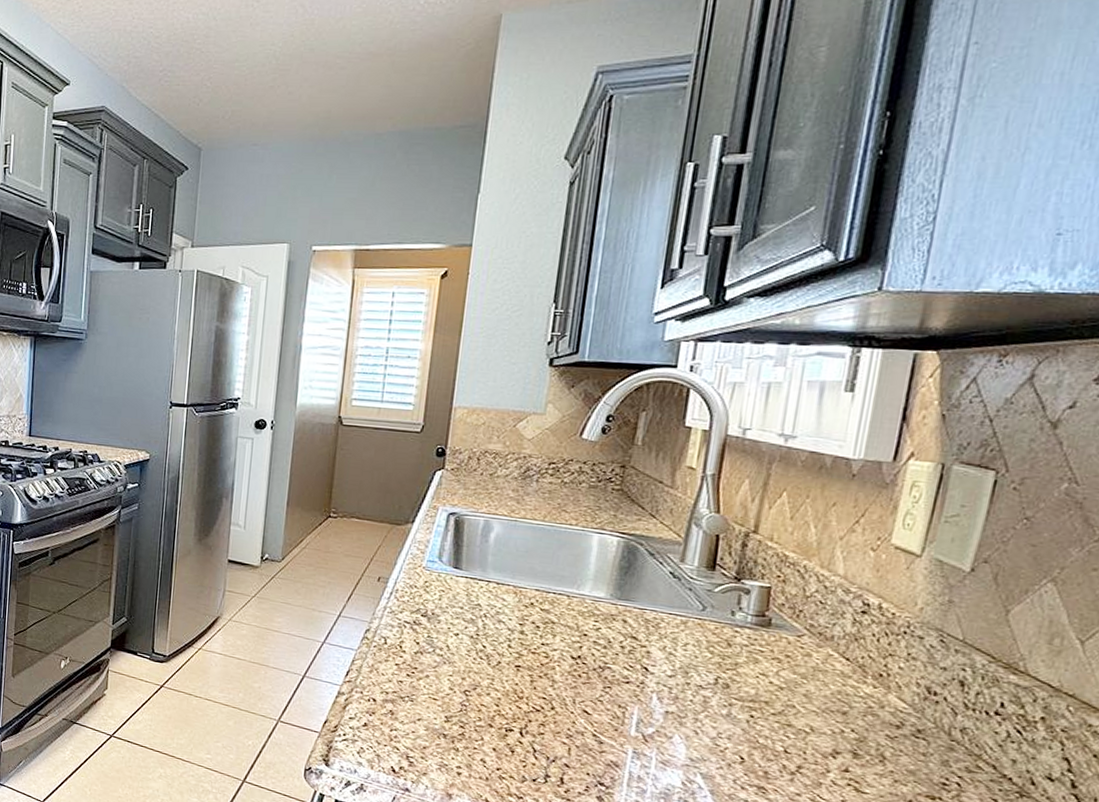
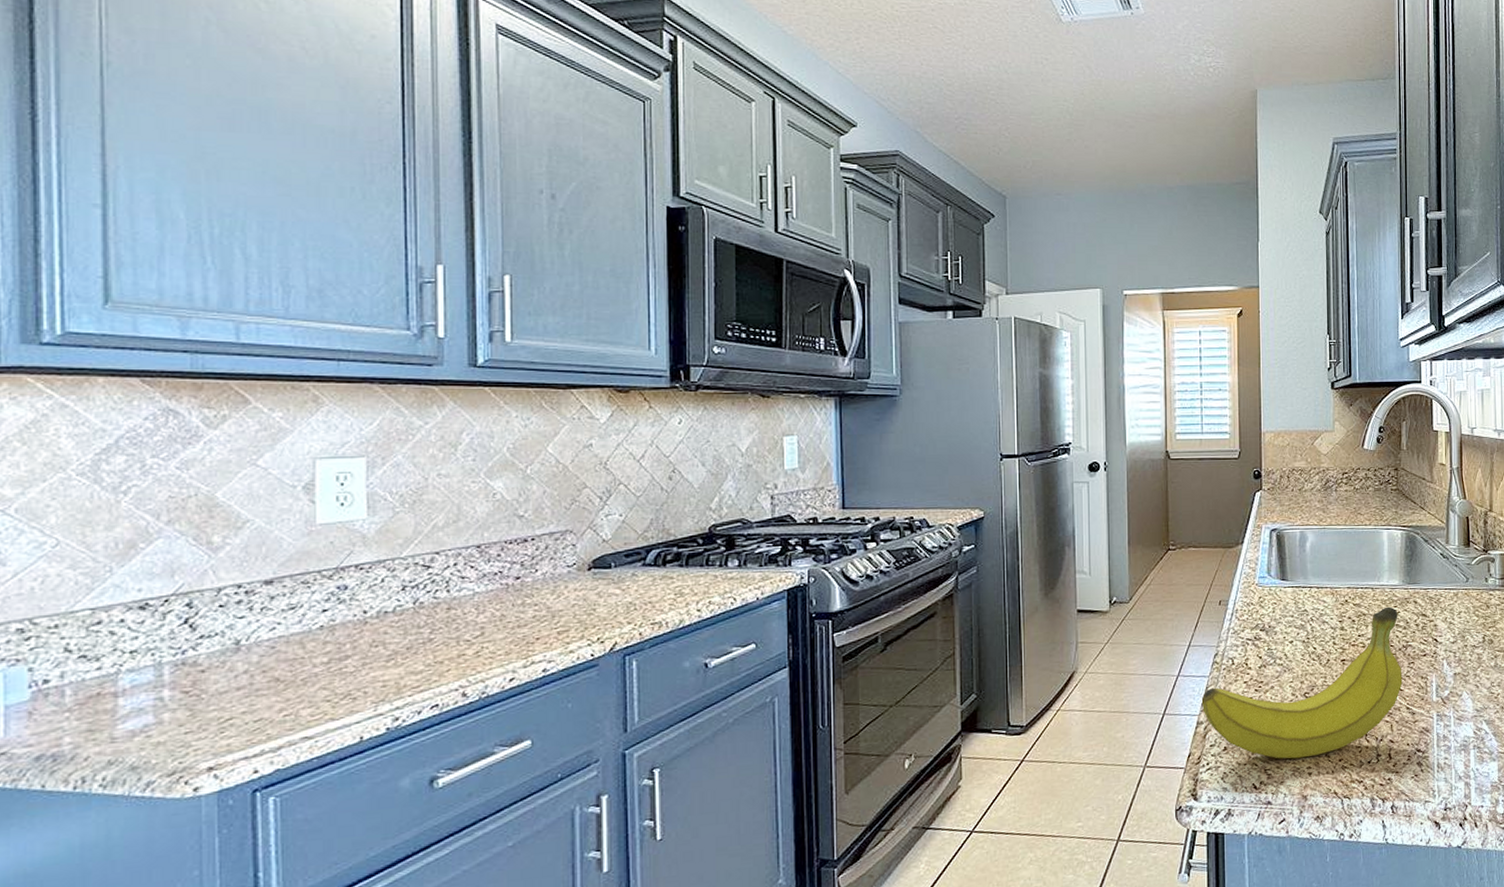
fruit: none [345,619,599,758] -> present [1201,606,1403,759]

